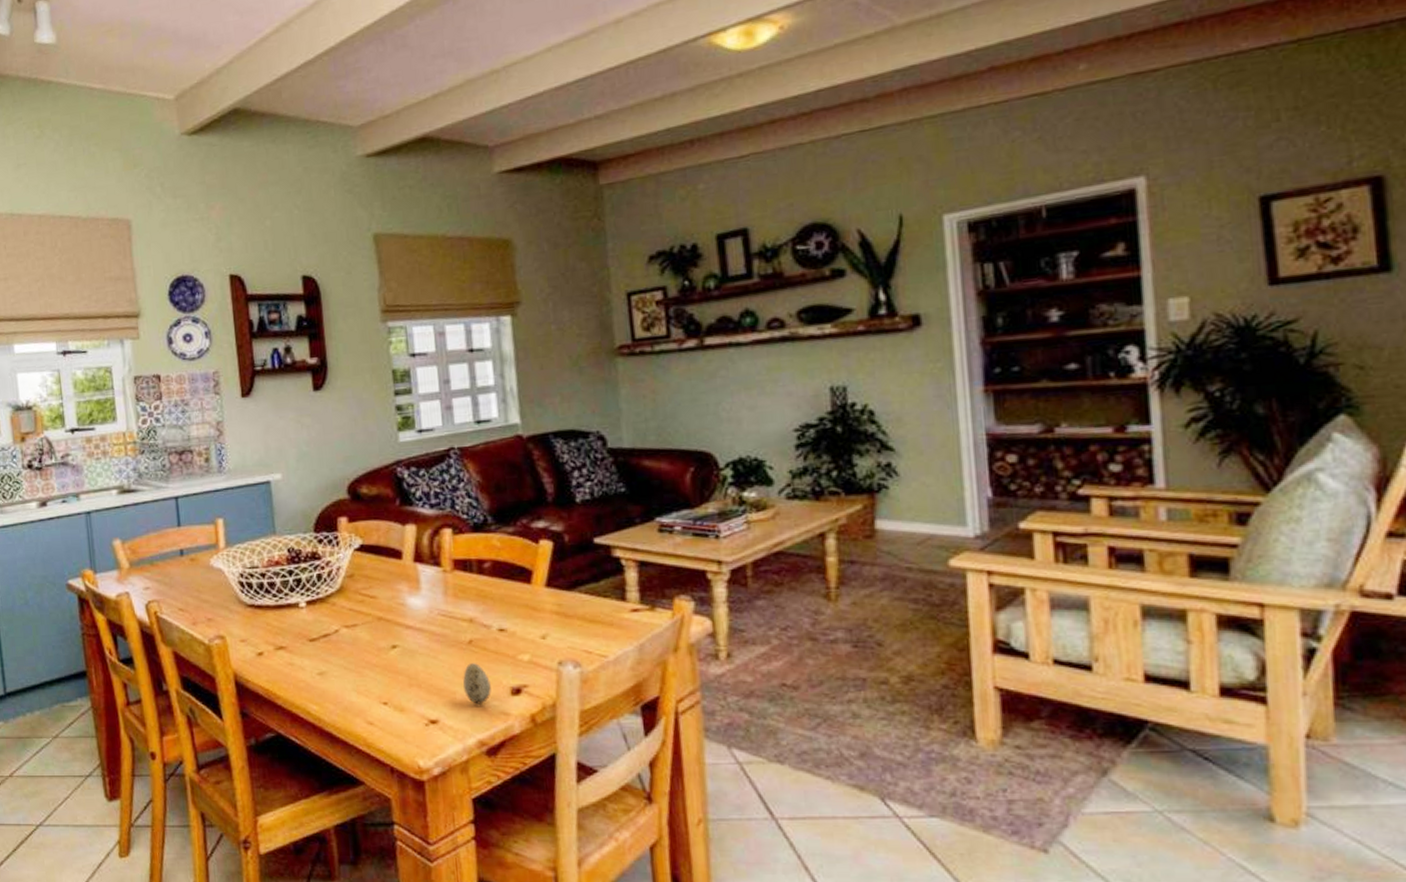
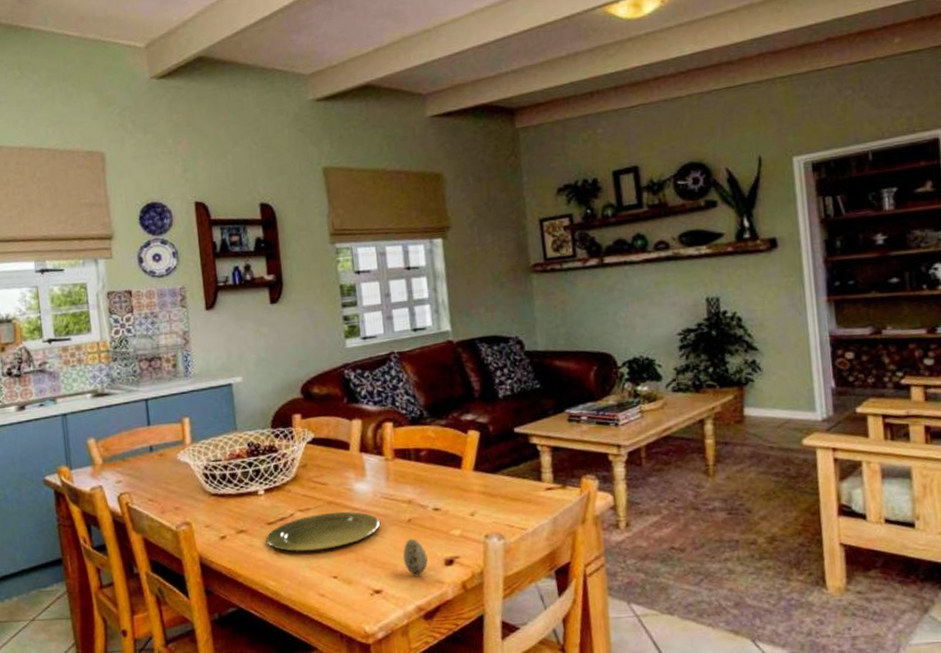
plate: none [308,629,437,673] -> present [266,511,380,552]

